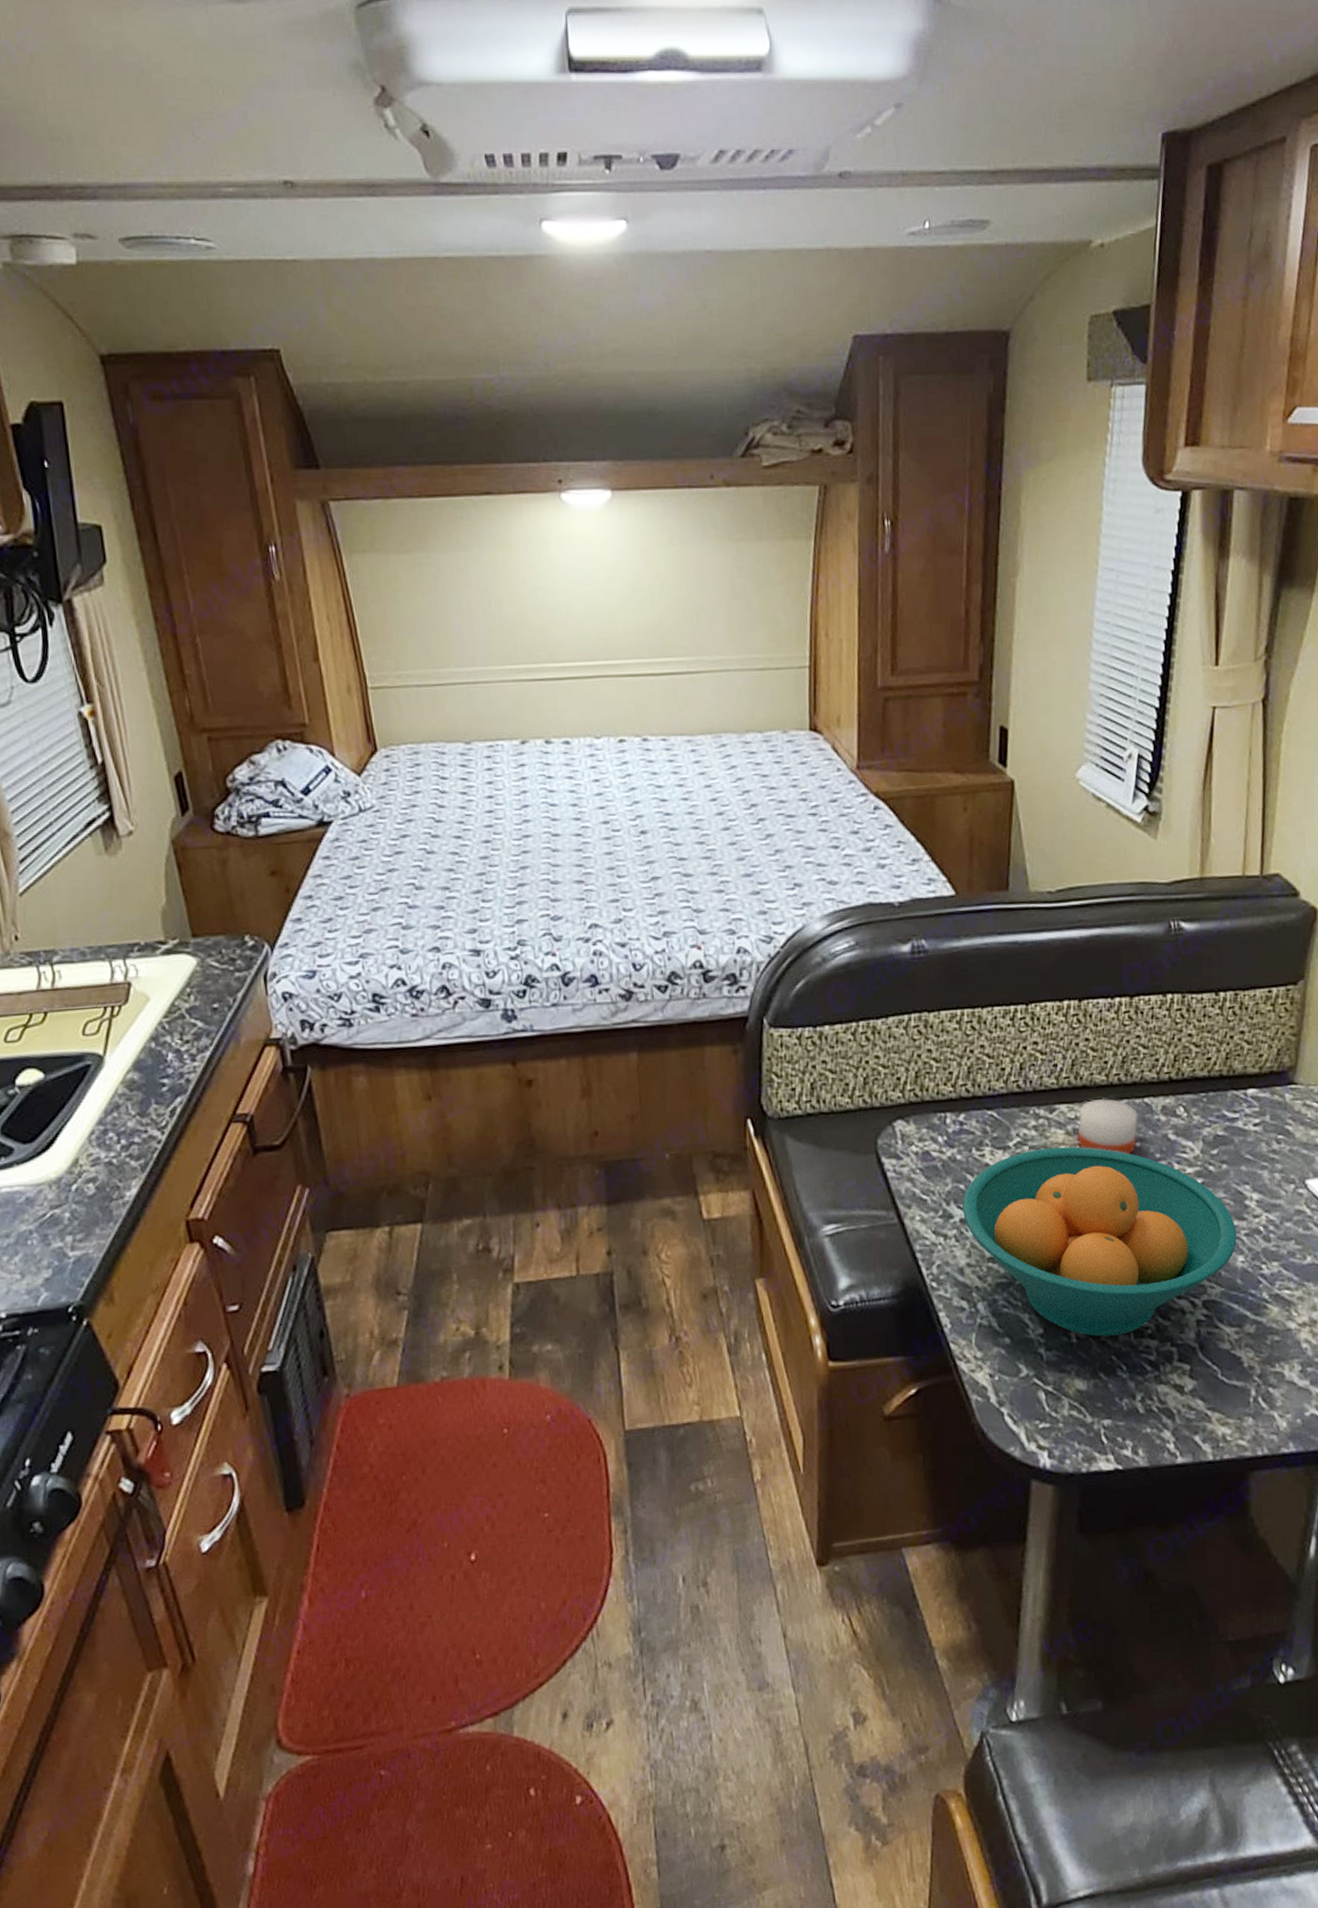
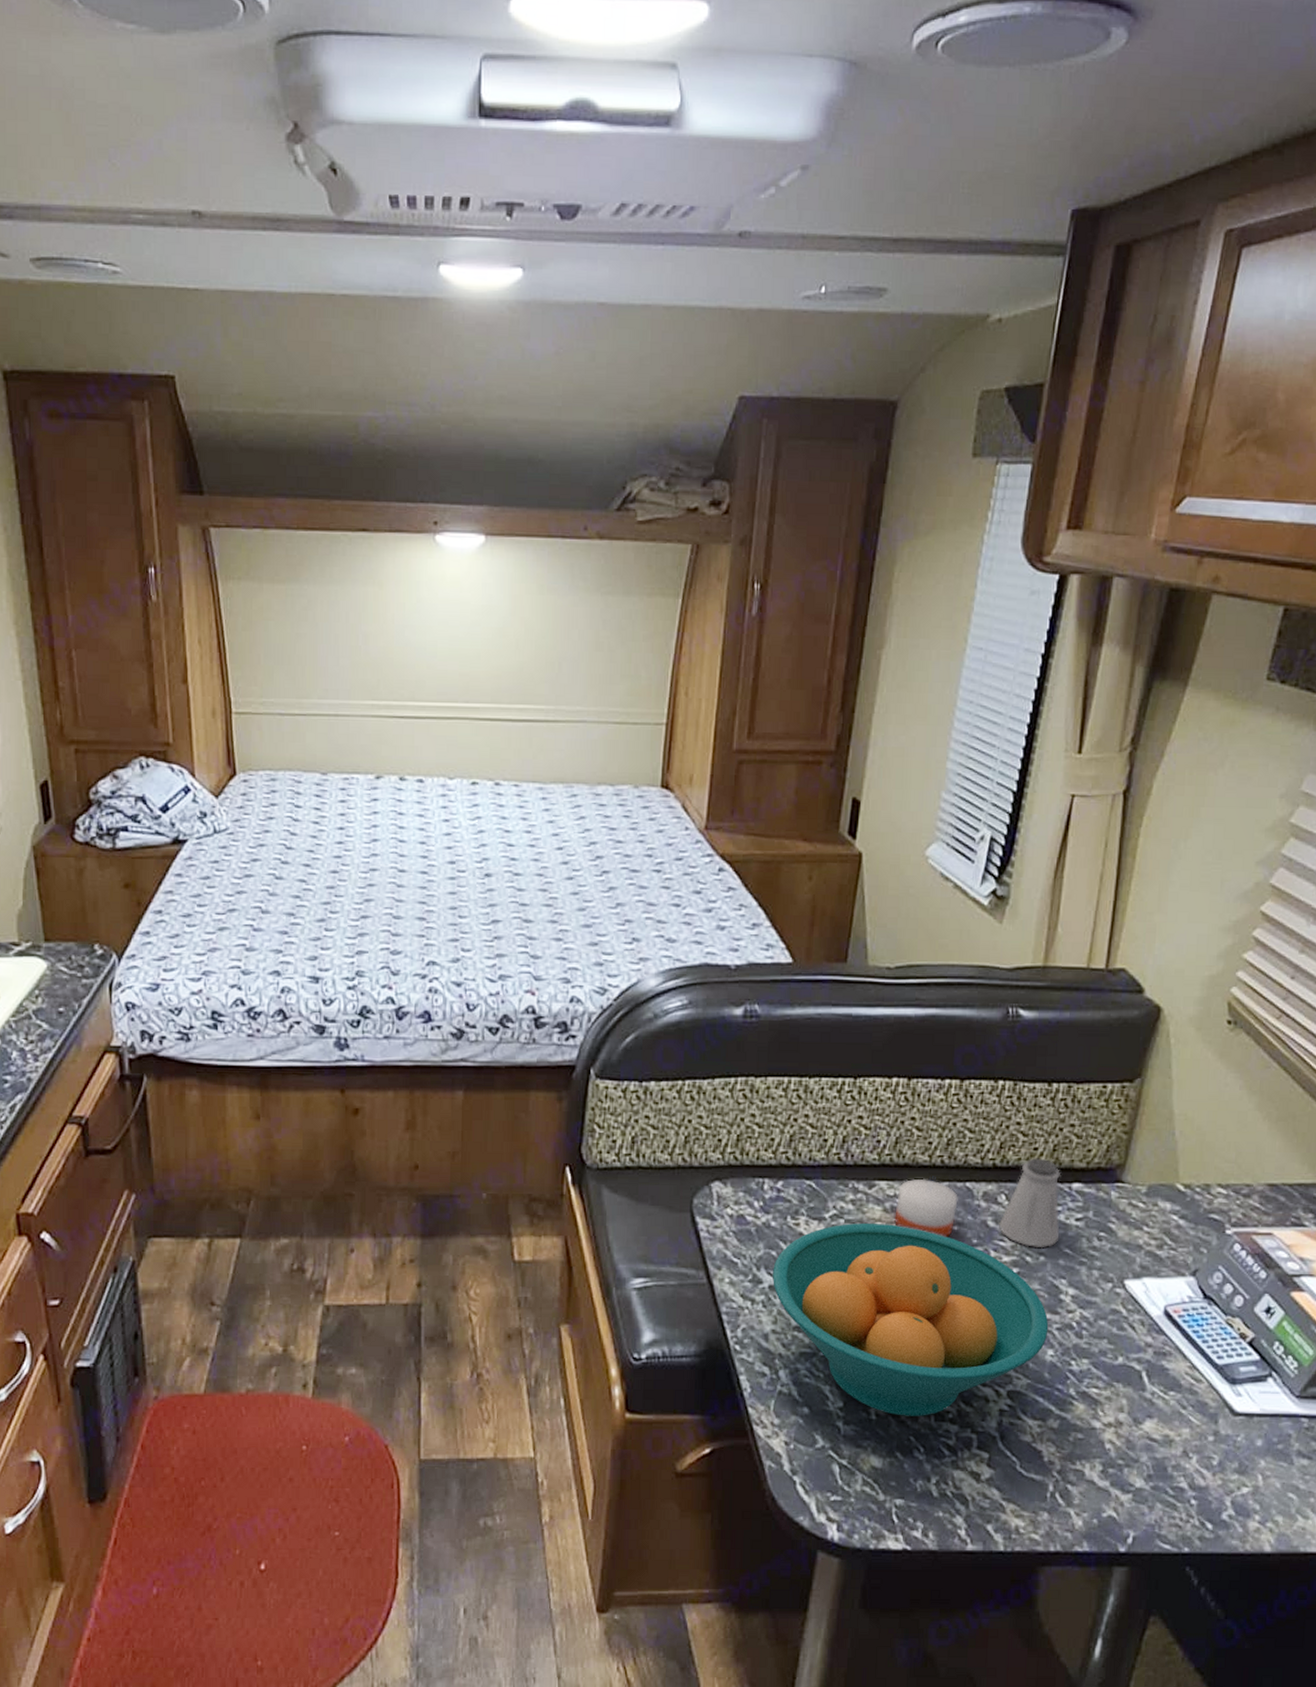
saltshaker: none [1180,1067,1240,1157] -> present [999,1158,1061,1249]

